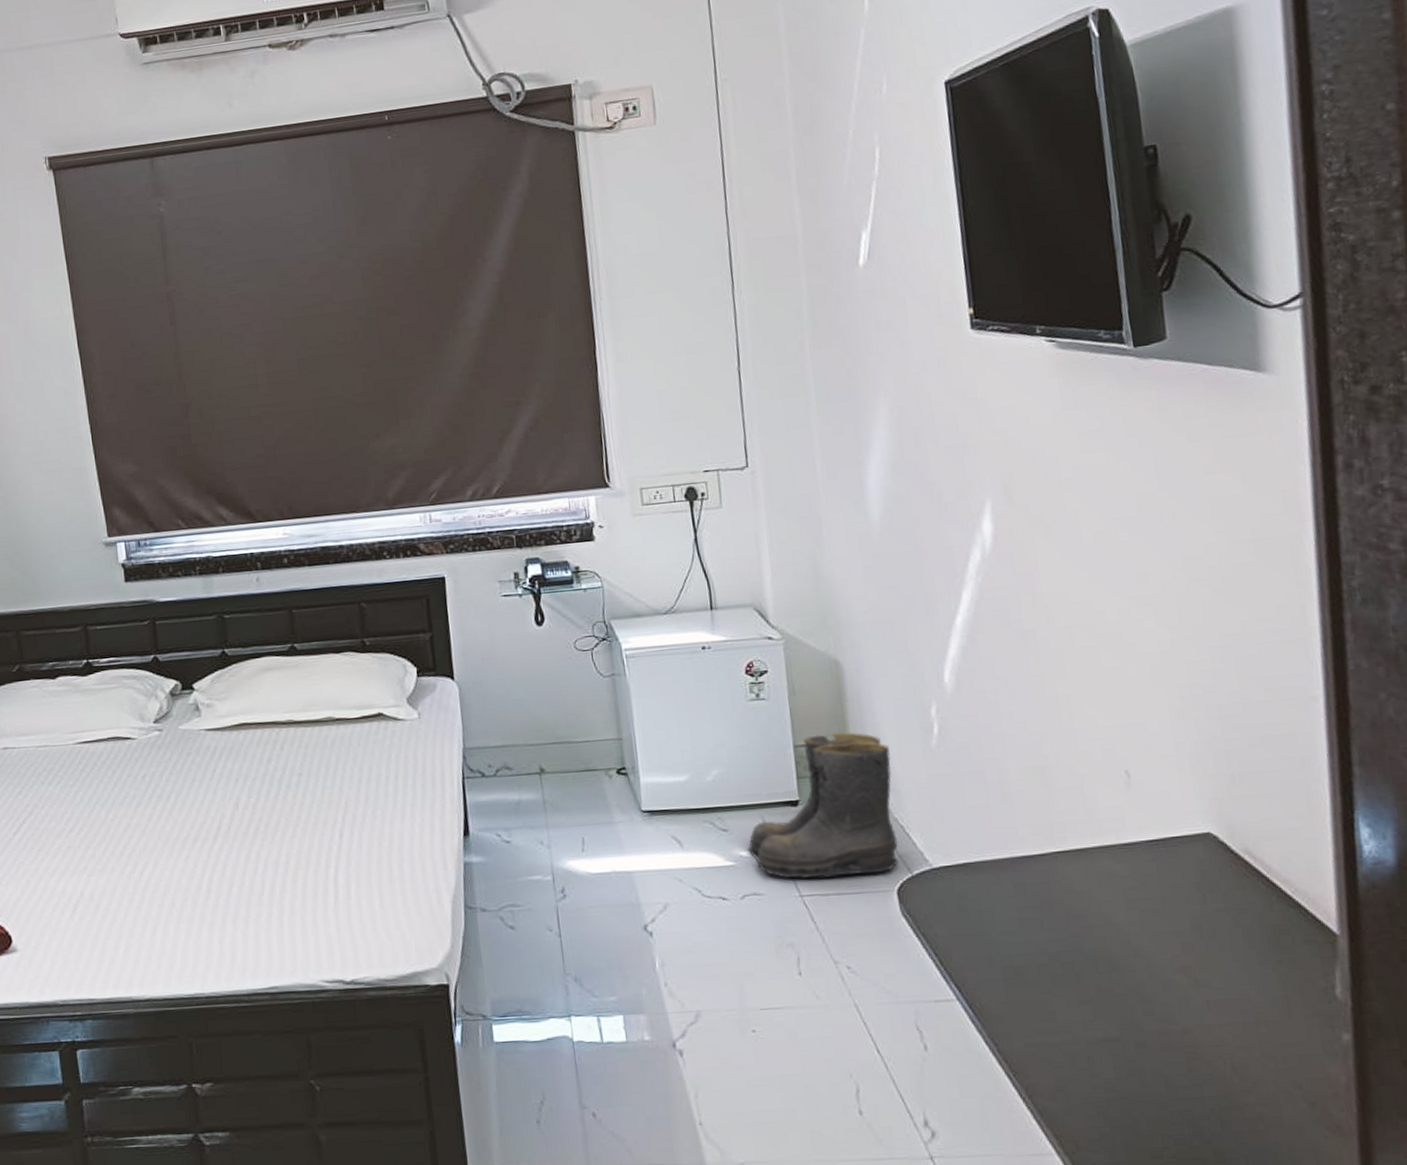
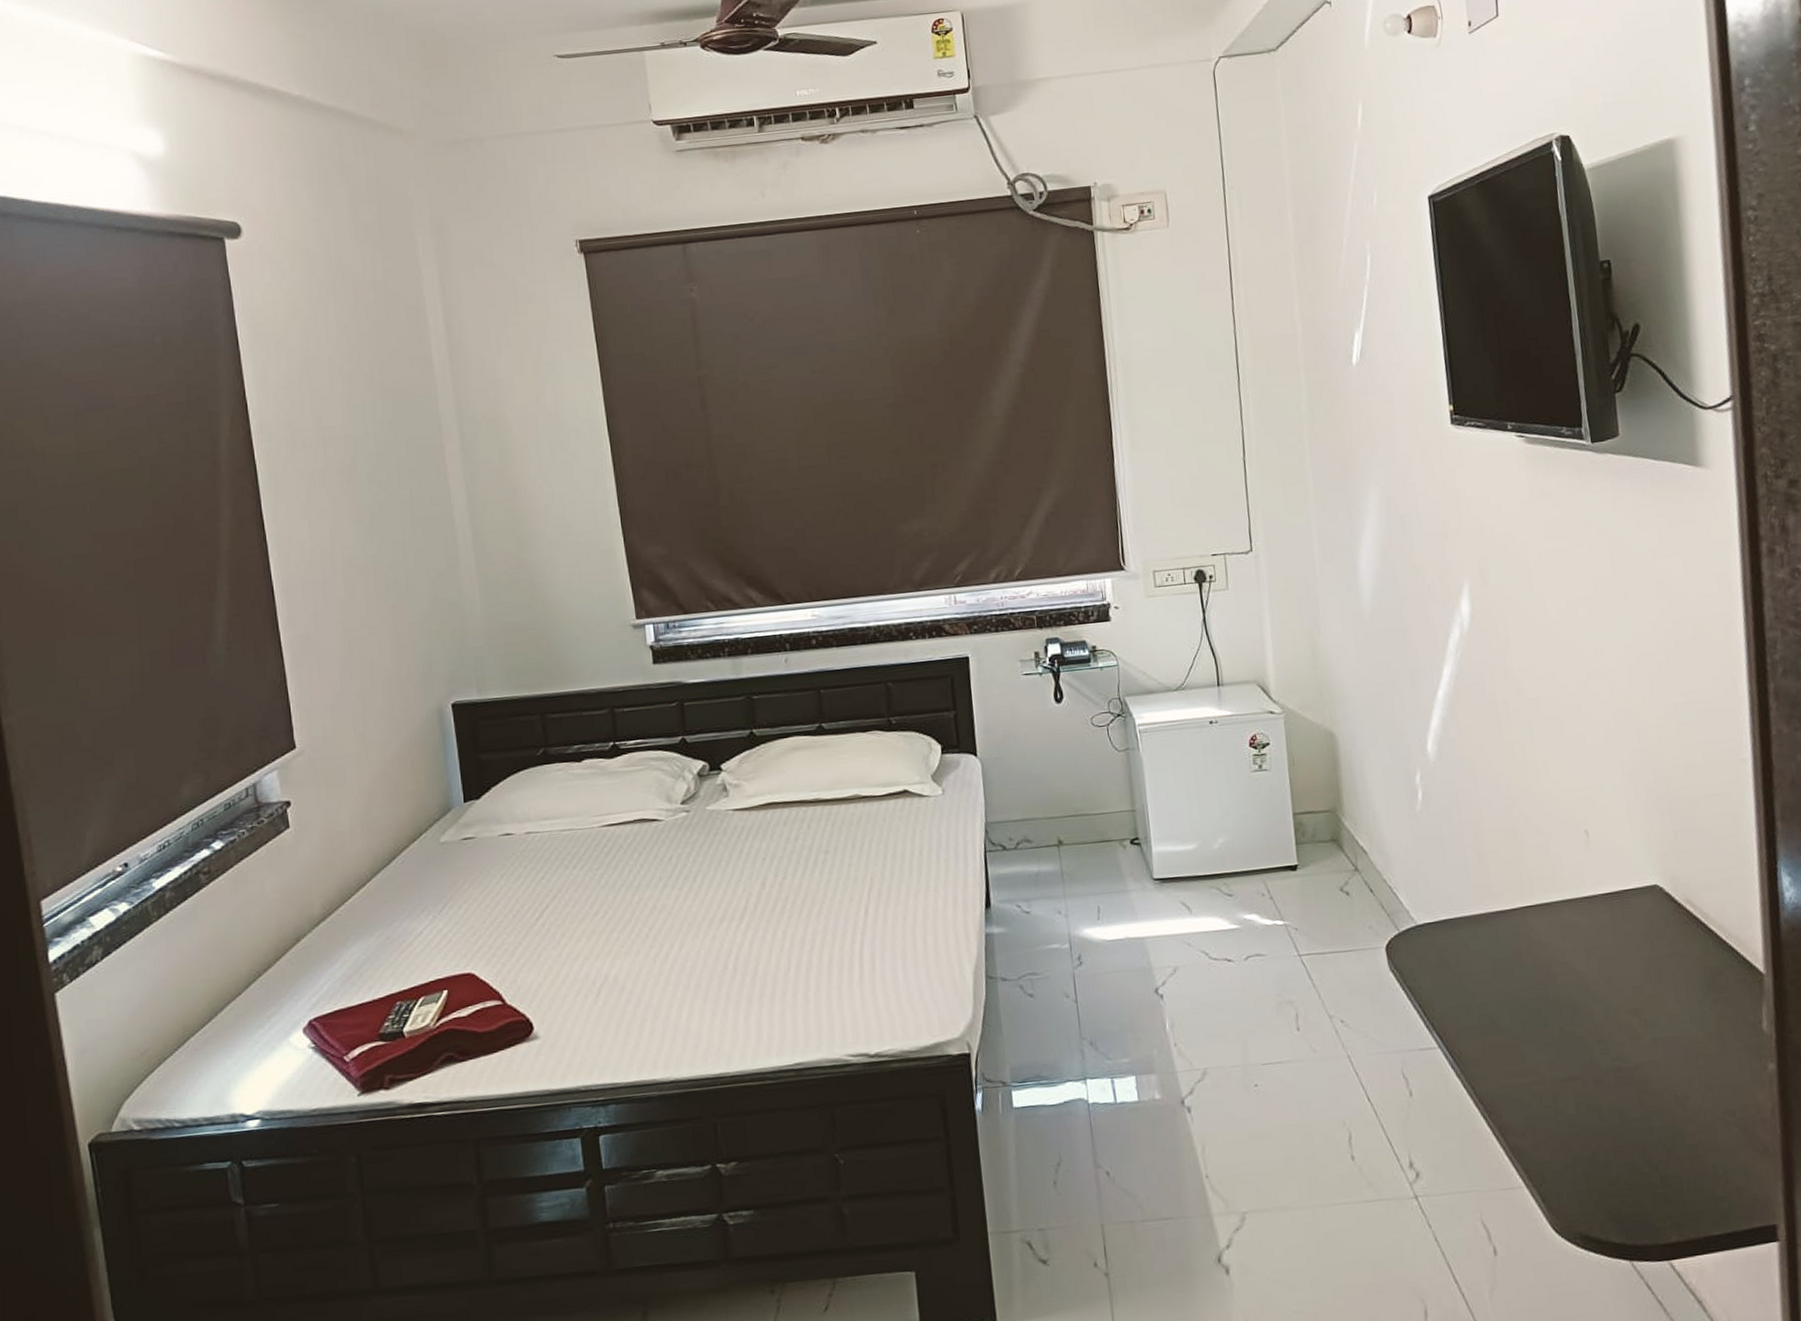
boots: present [747,732,899,879] -> none [1251,799,1387,940]

